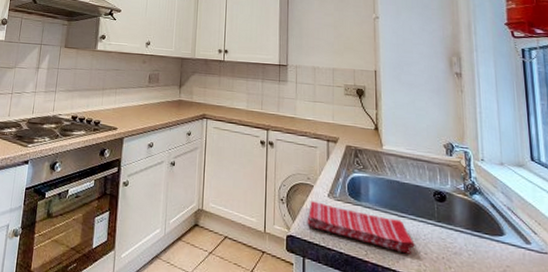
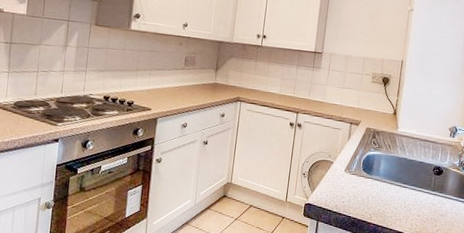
dish towel: present [307,201,415,254] -> none [323,175,411,217]

